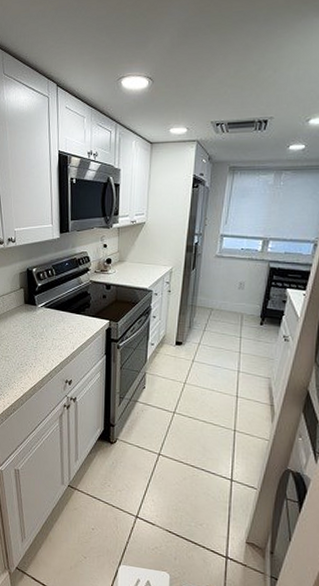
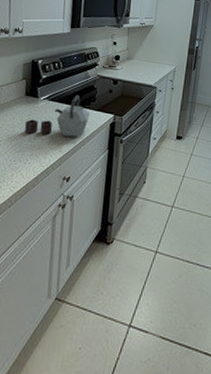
kettle: none [27,301,86,343] -> present [24,94,91,137]

